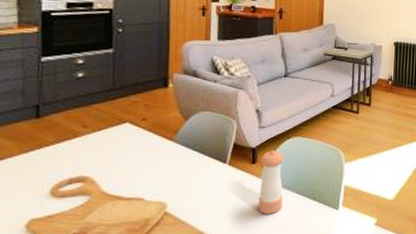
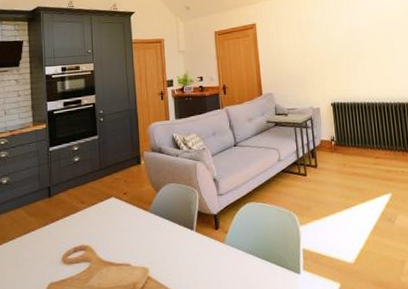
pepper shaker: present [258,150,284,214] -> none [222,216,247,279]

